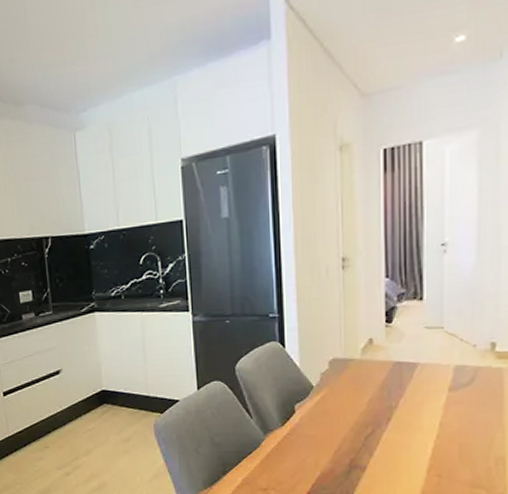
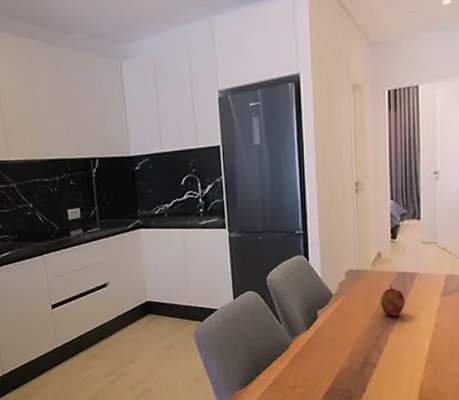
apple: none [371,376,403,413] -> present [380,284,406,316]

